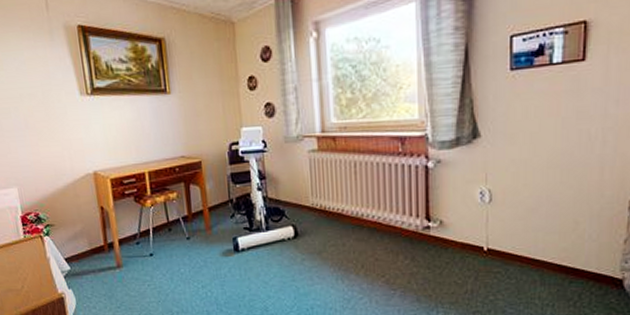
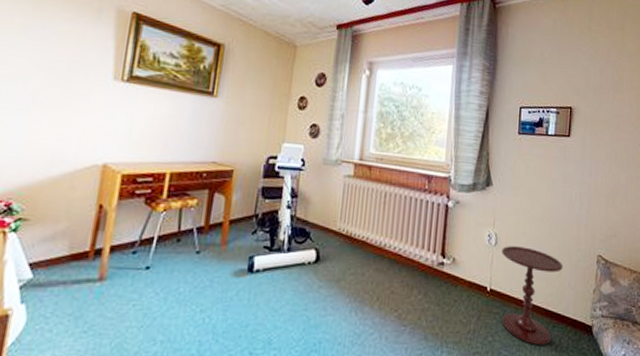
side table: none [499,200,581,302] -> present [502,246,563,345]

